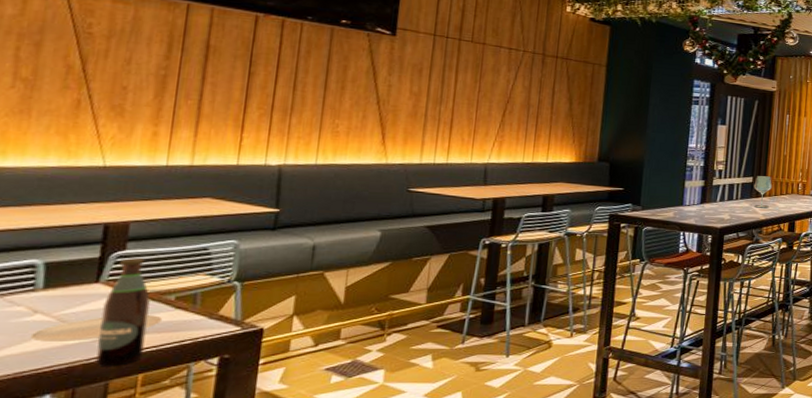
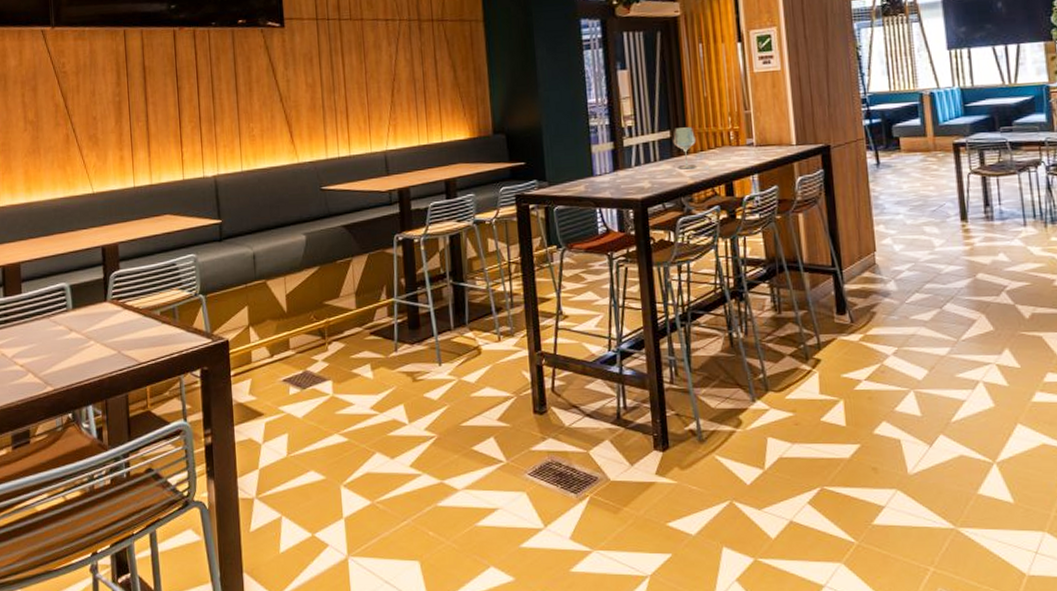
plate: present [30,315,163,343] -> none [71,330,155,358]
bottle: present [96,258,151,366] -> none [112,277,147,379]

